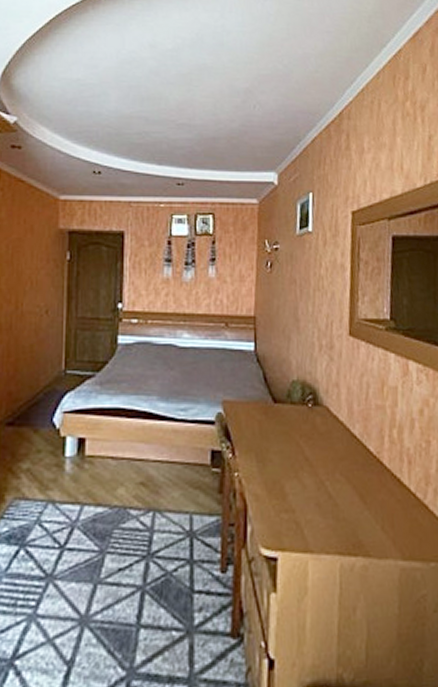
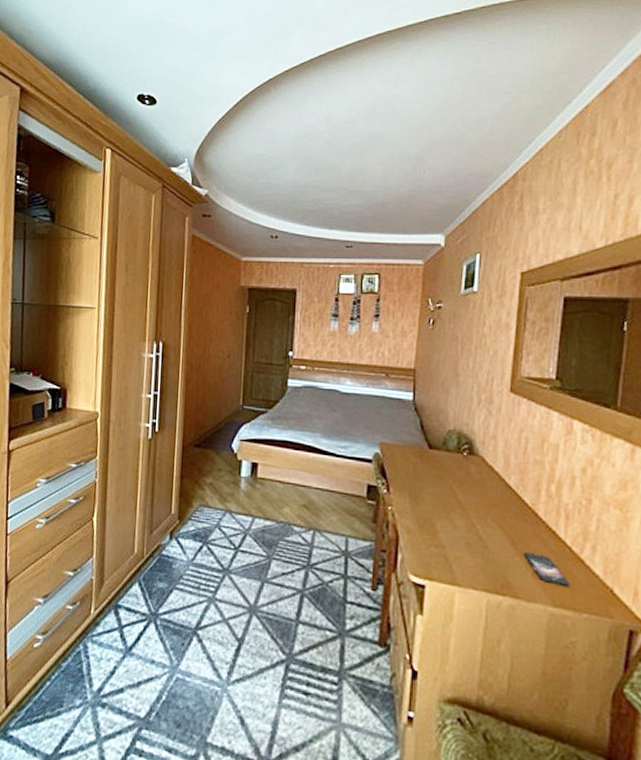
smartphone: none [372,504,417,536] -> present [524,551,570,586]

